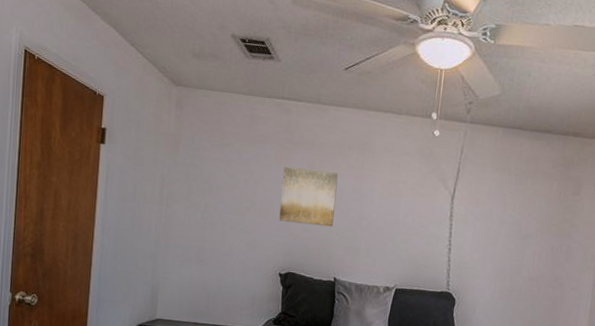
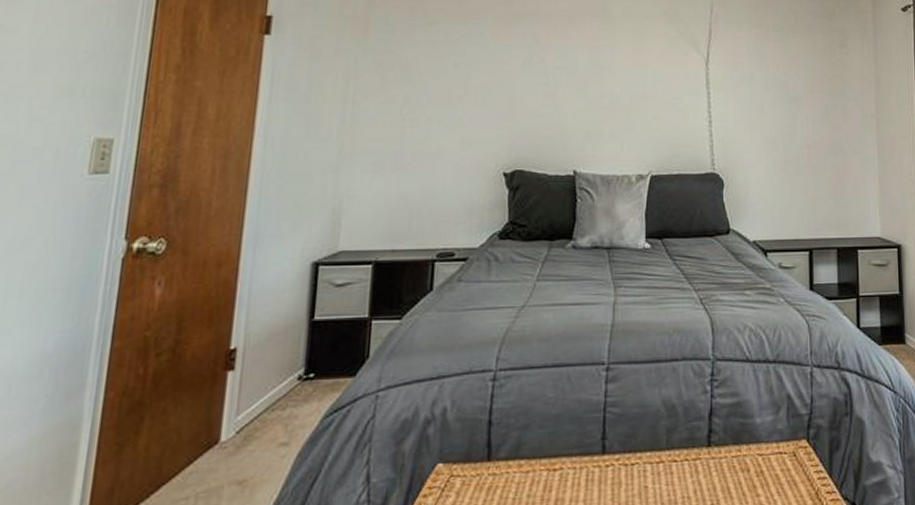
wall art: present [279,167,338,227] -> none [500,44,570,110]

